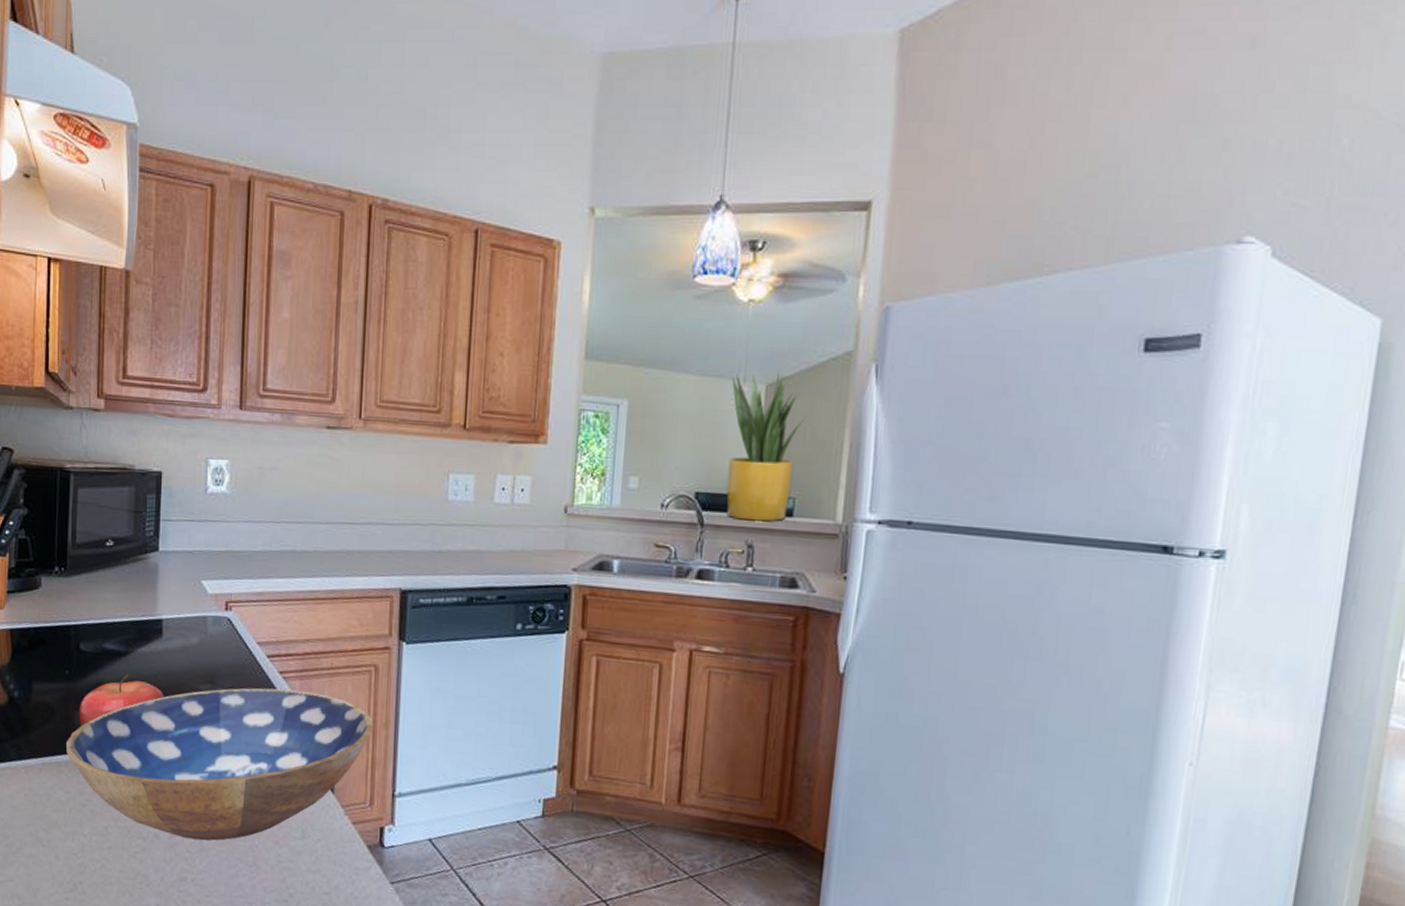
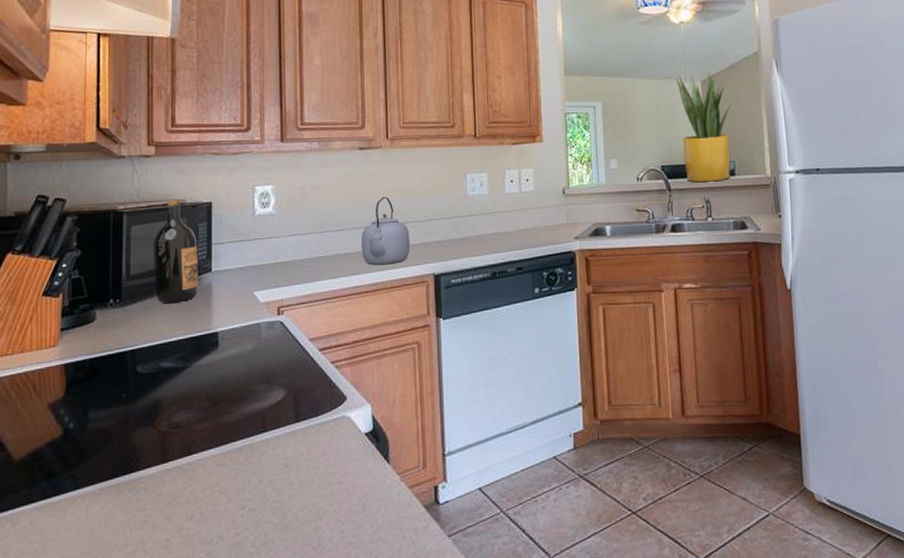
bowl: present [65,688,374,841] -> none [124,375,421,535]
fruit: present [78,674,165,727] -> none [137,388,223,446]
wine bottle: none [99,464,146,581] -> present [154,199,199,304]
teakettle: none [320,489,377,571] -> present [361,196,411,266]

